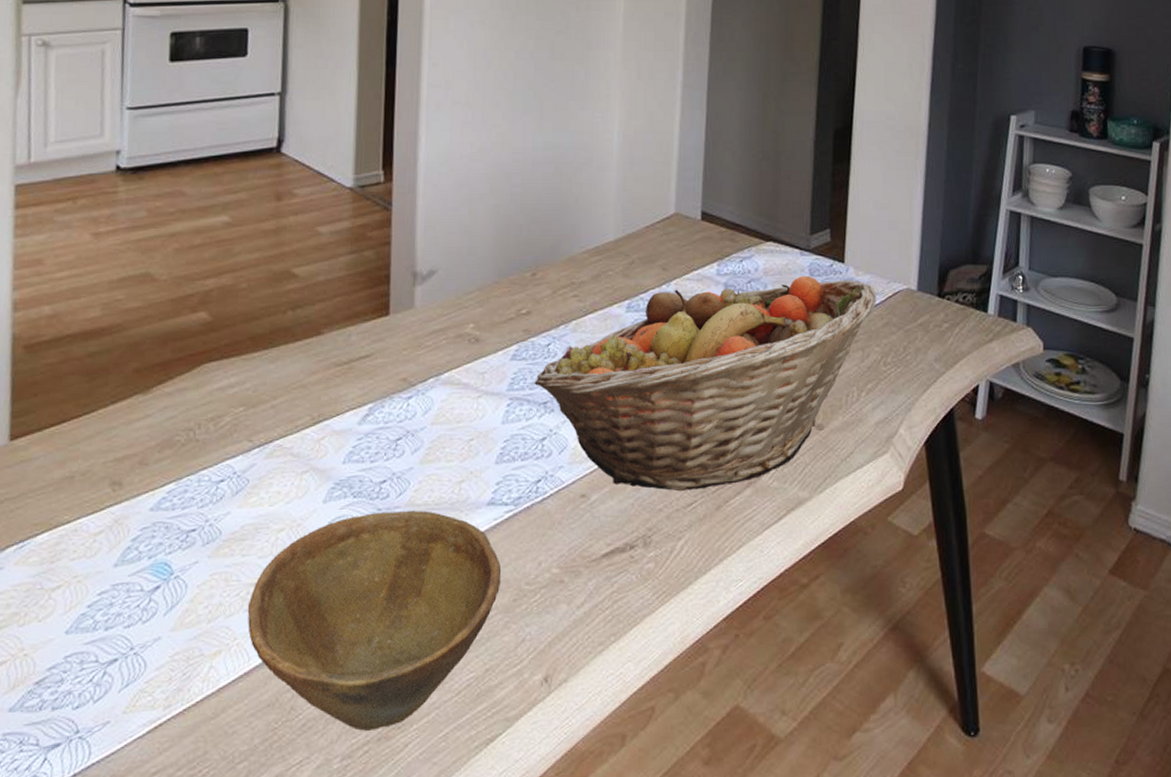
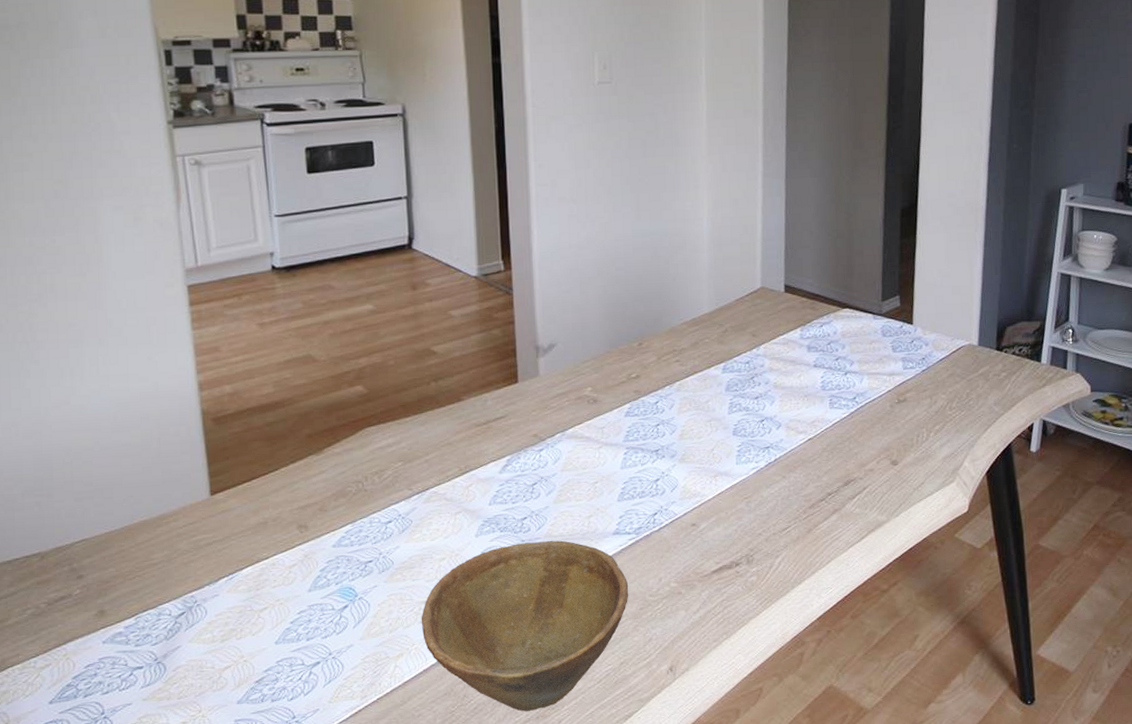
fruit basket: present [534,276,877,492] -> none [647,337,943,519]

